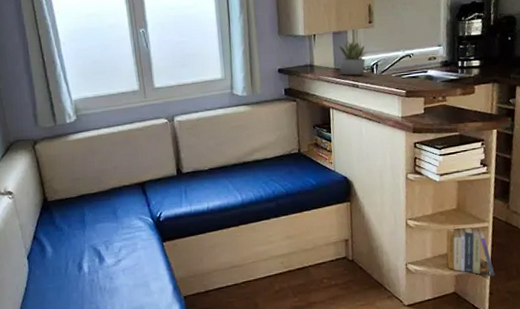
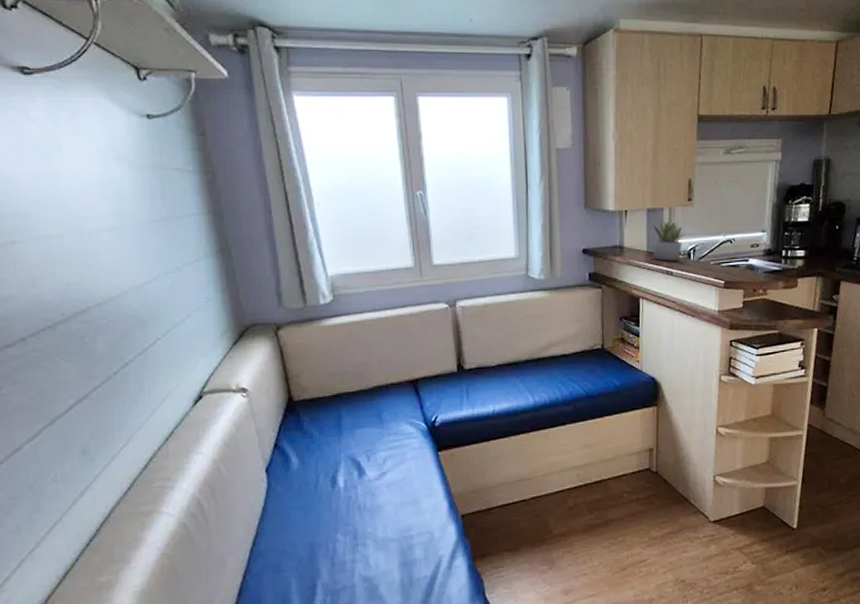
books: present [446,225,495,276] -> none [757,433,806,489]

